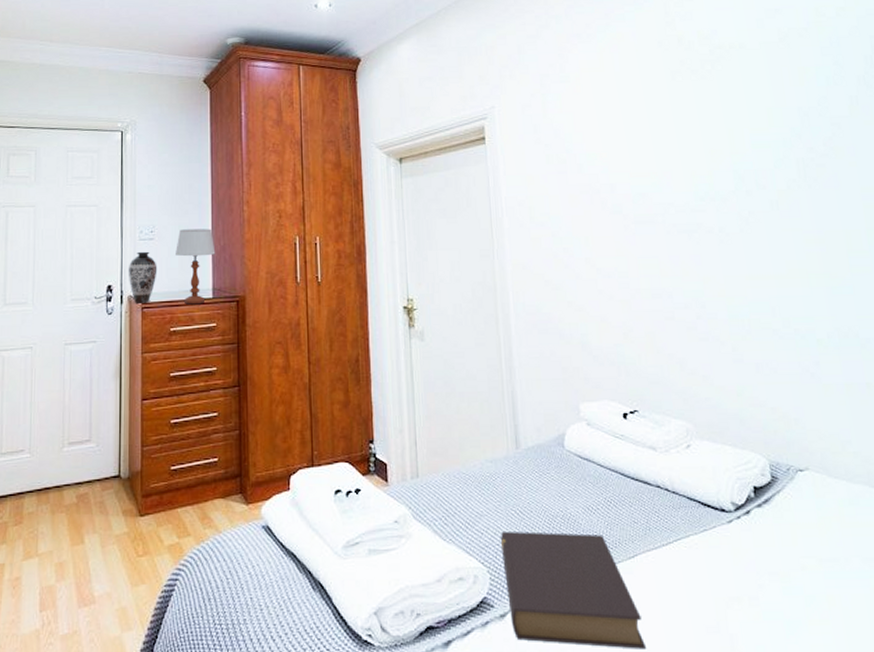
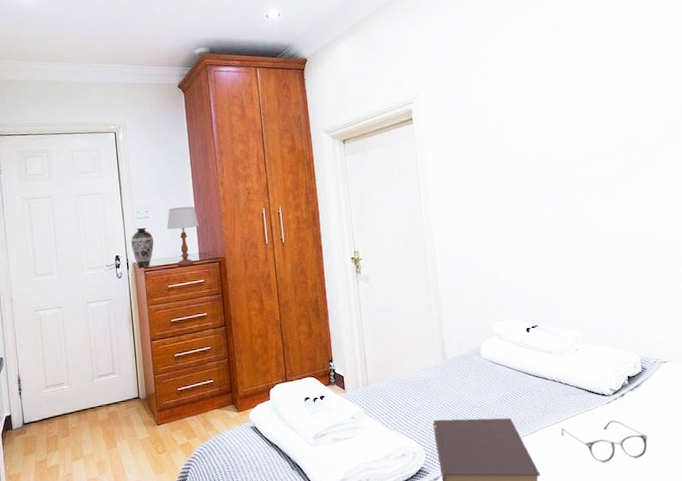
eyeglasses: none [668,547,782,606] -> present [561,420,648,463]

